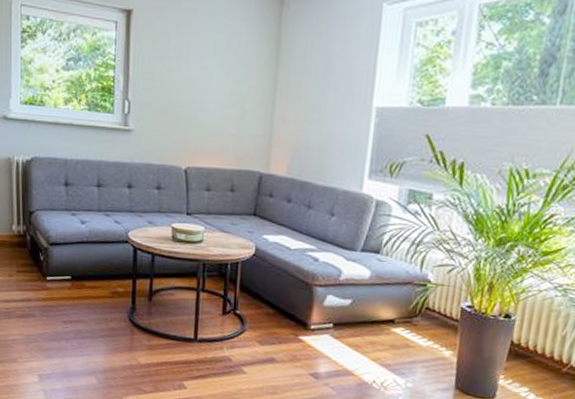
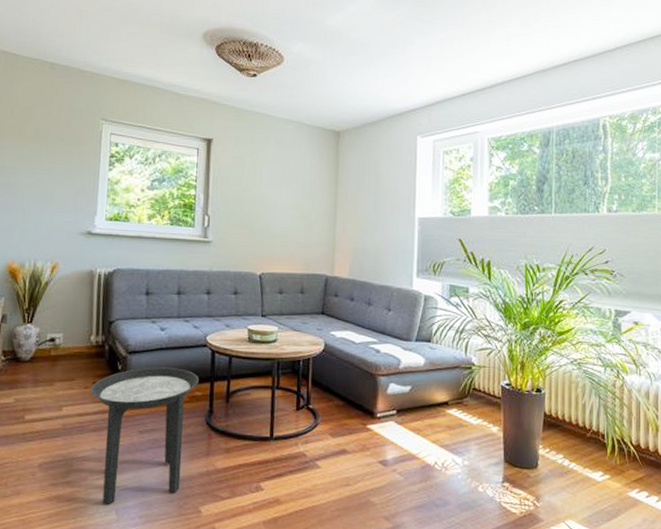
side table: none [15,260,121,387] -> present [90,367,199,506]

